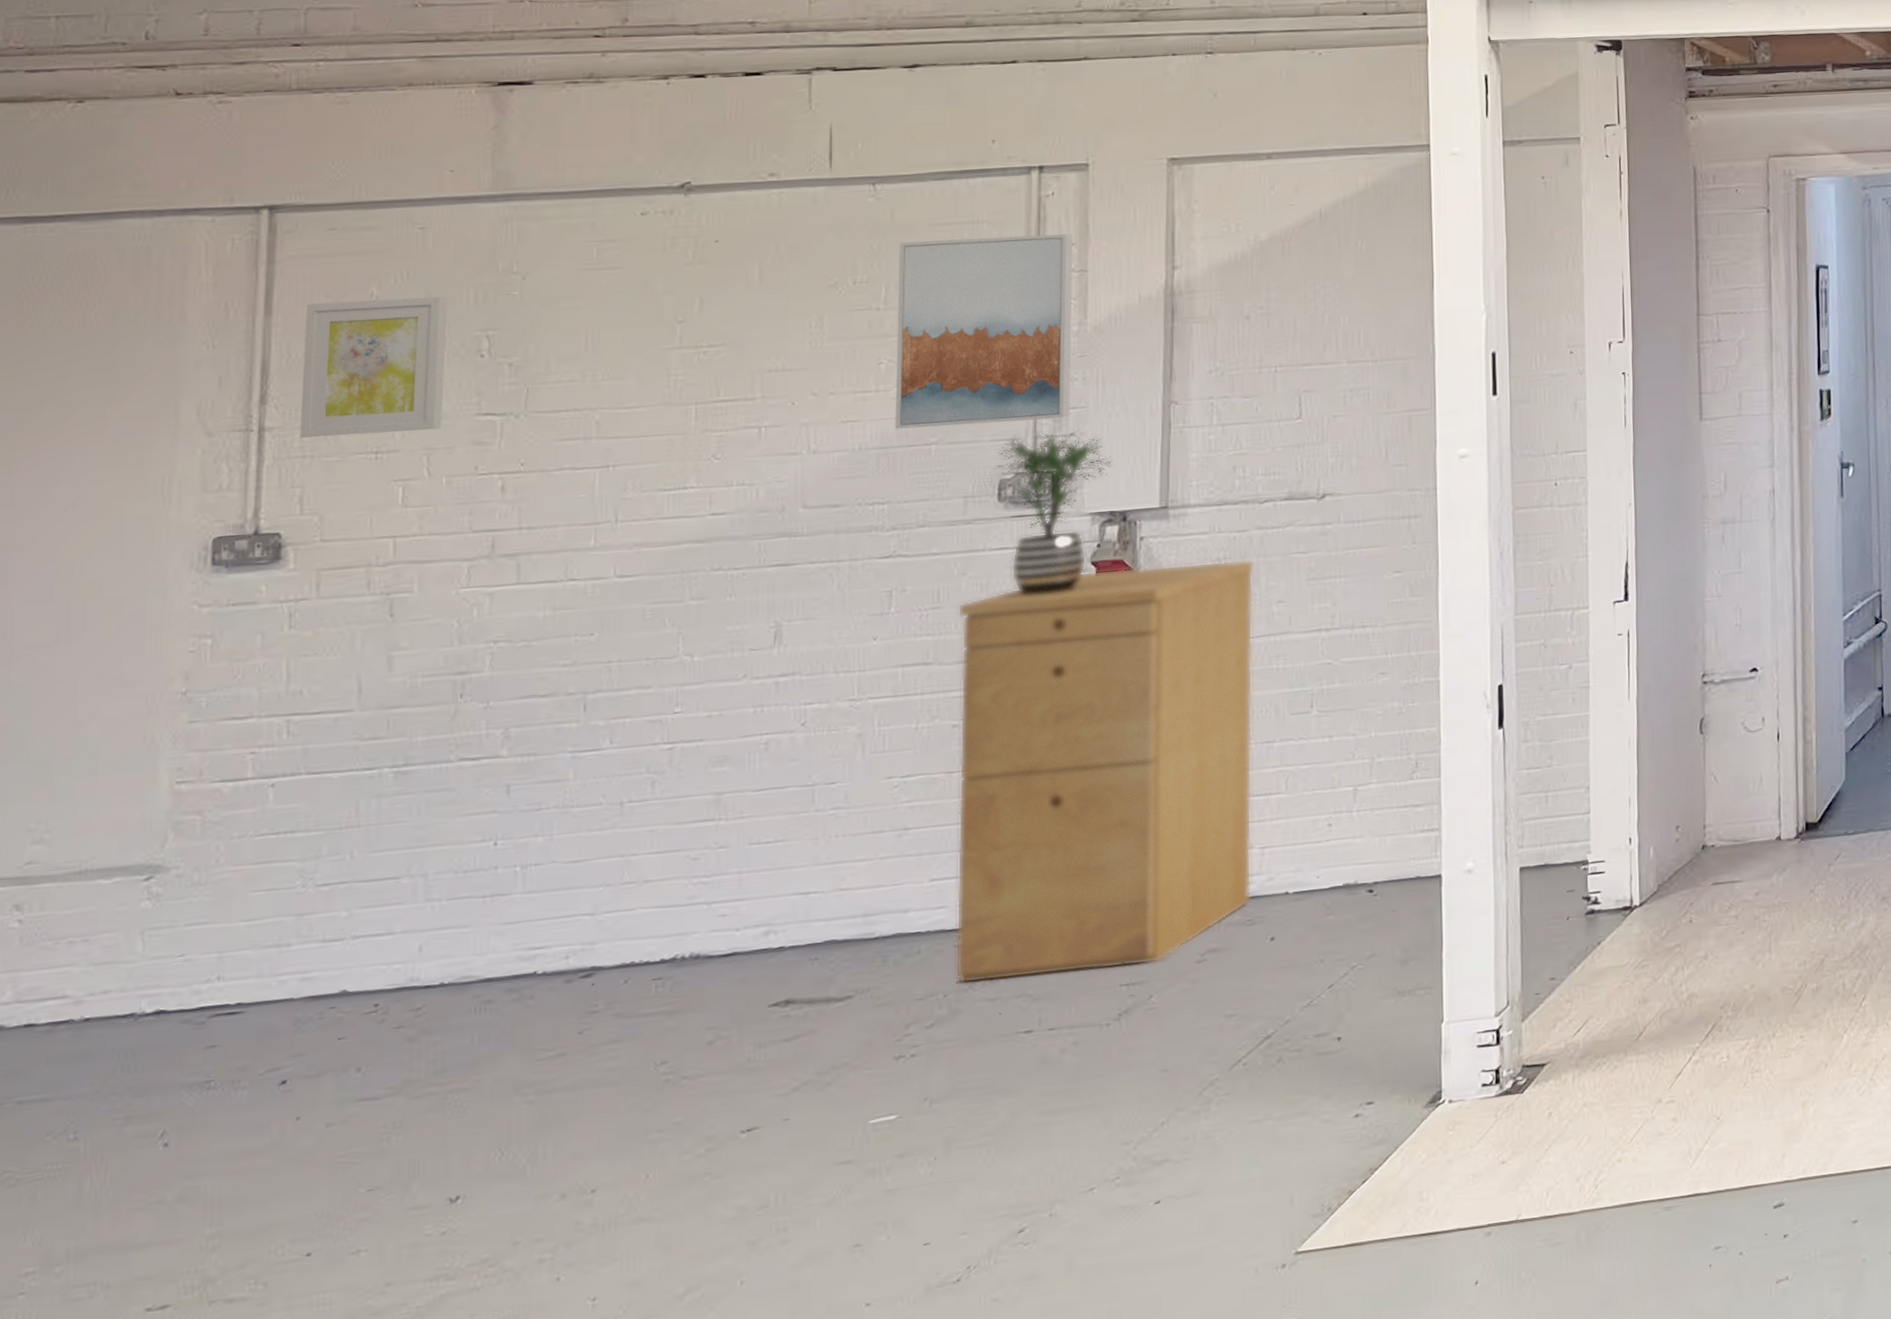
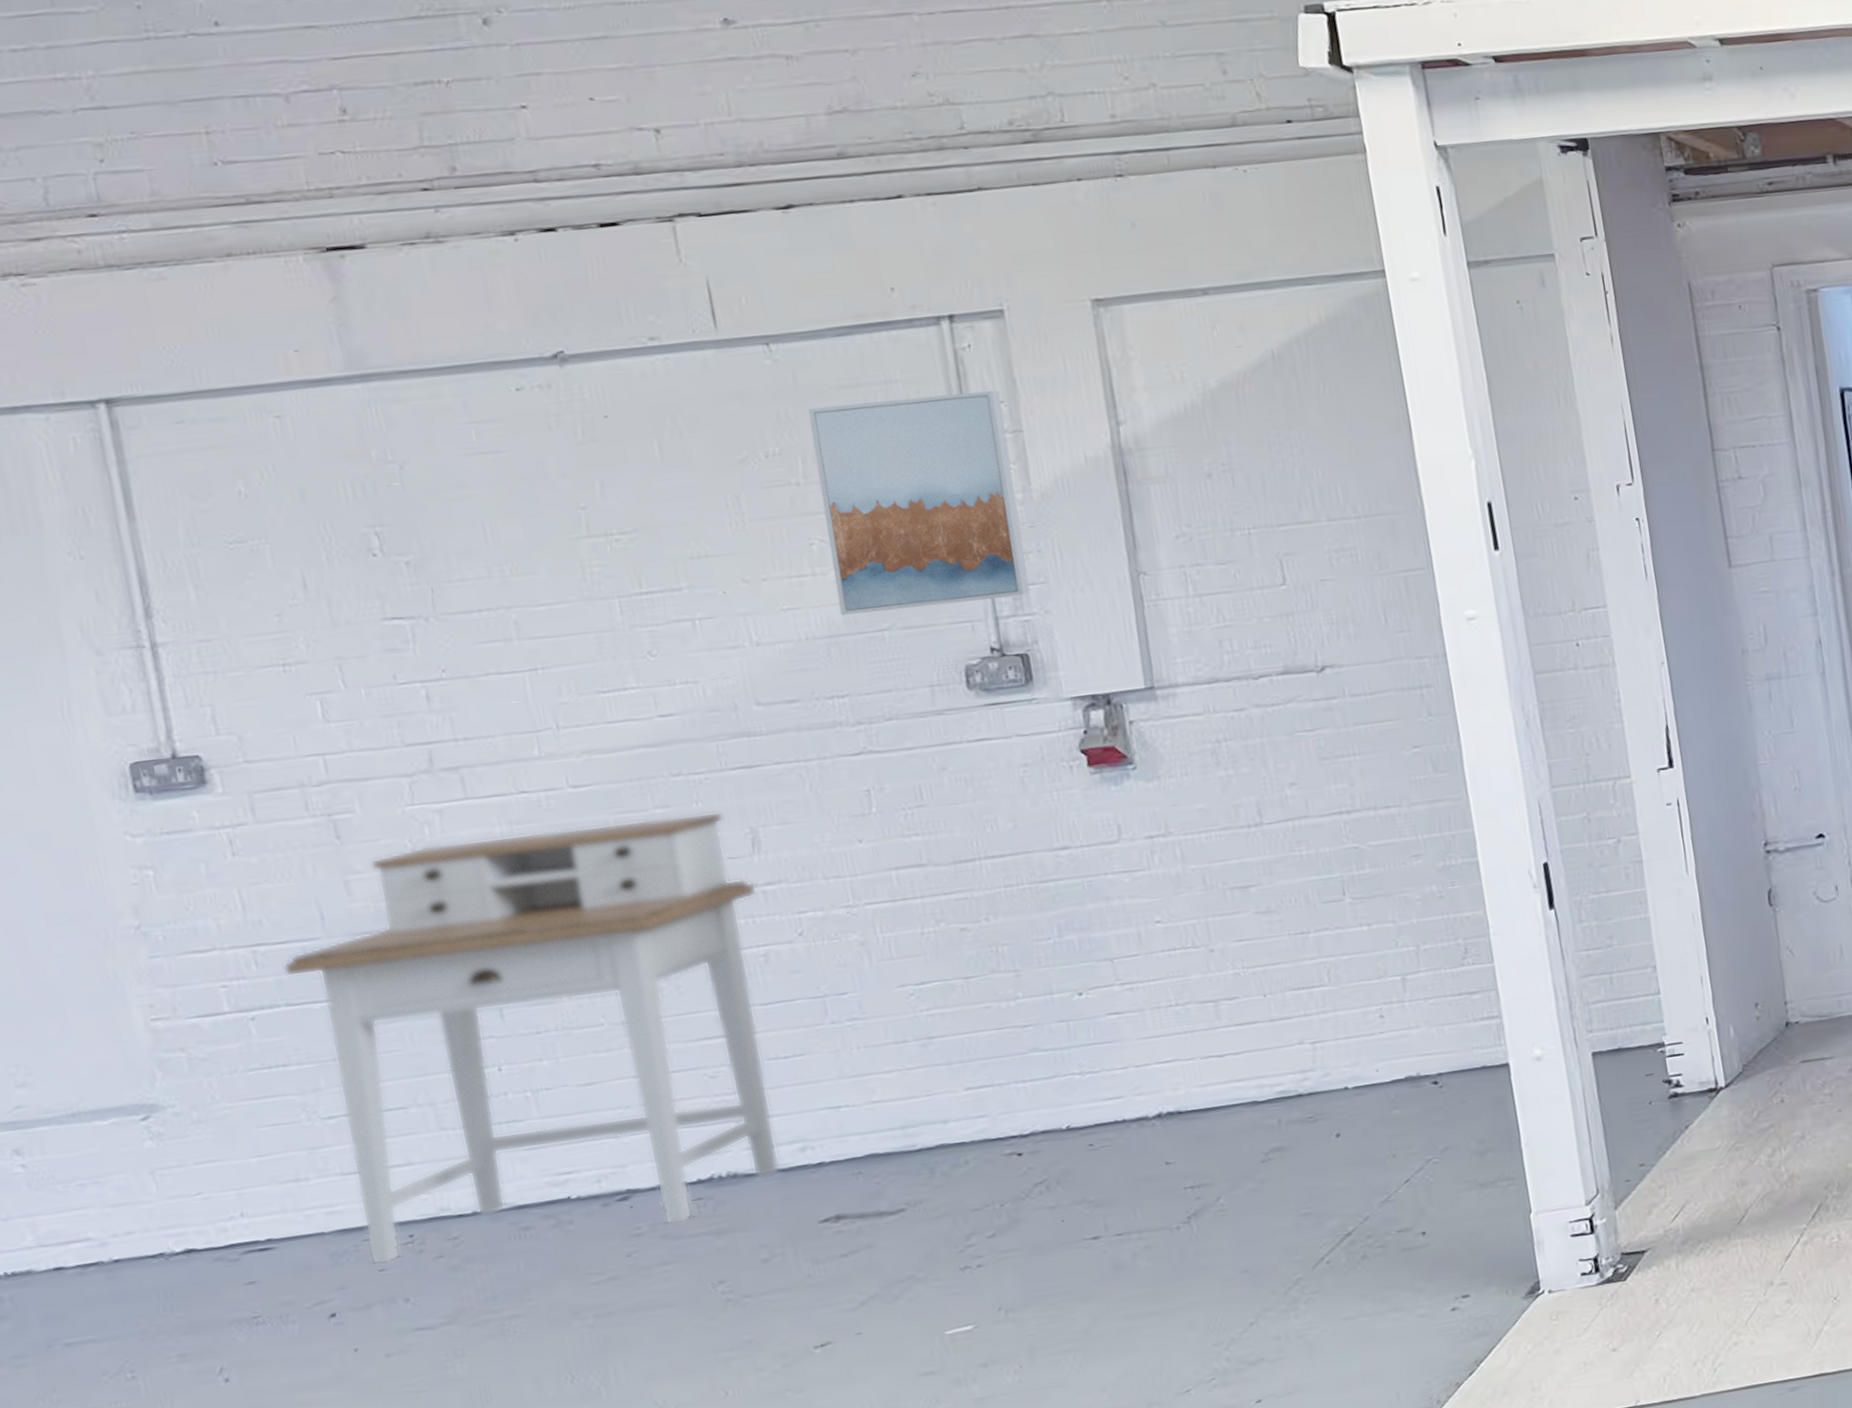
wall art: present [299,296,447,438] -> none [171,490,348,652]
desk: none [313,605,771,1034] -> present [283,811,780,1266]
filing cabinet: present [955,559,1254,984] -> none [943,740,1309,1193]
potted plant: present [992,430,1113,597] -> none [955,608,1086,790]

